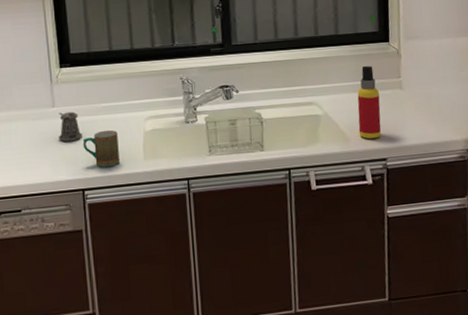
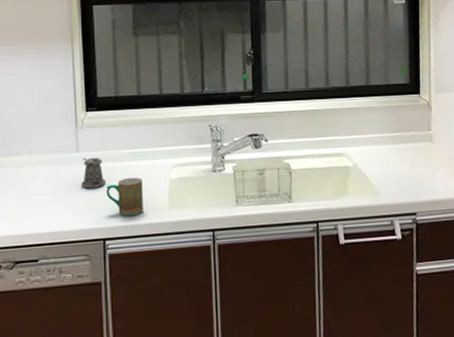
spray bottle: present [357,65,381,139] -> none [387,117,411,193]

